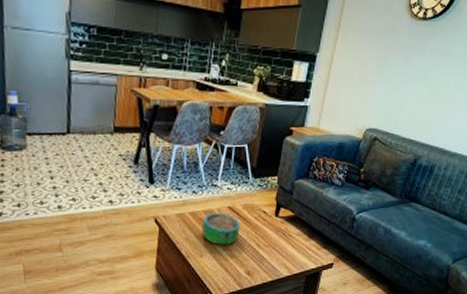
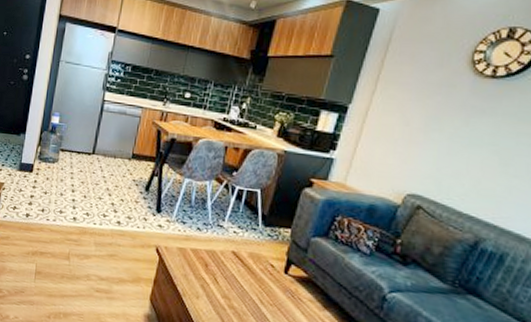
decorative bowl: present [202,212,241,246] -> none [201,254,244,293]

